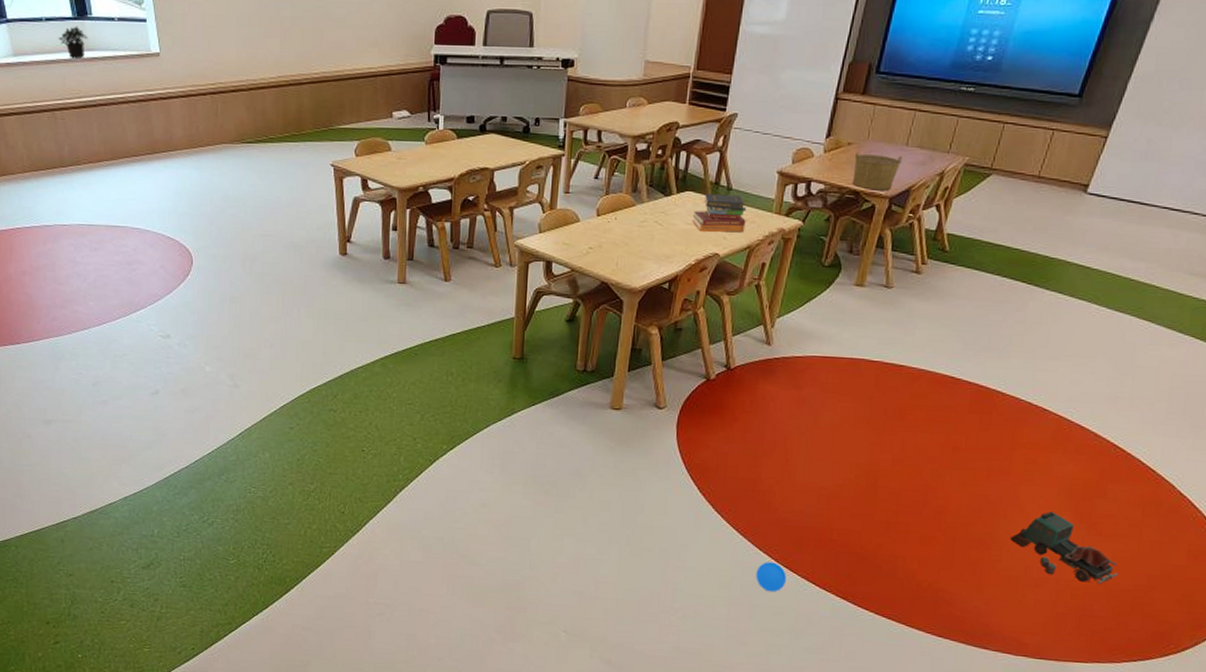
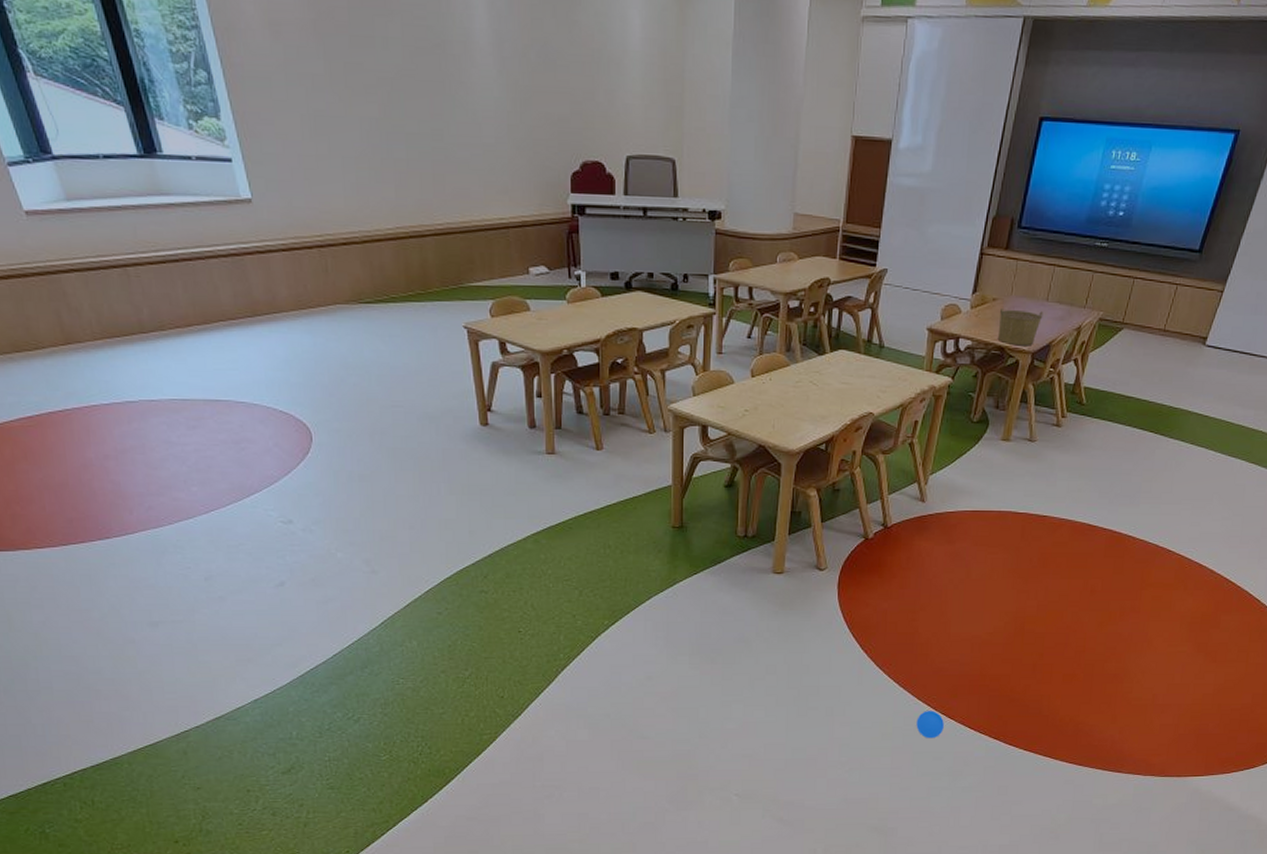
potted plant: present [58,26,88,60] -> none [122,165,161,206]
books: present [692,194,747,233] -> none [846,352,899,391]
toy truck: present [1010,511,1119,585] -> none [1140,644,1230,706]

